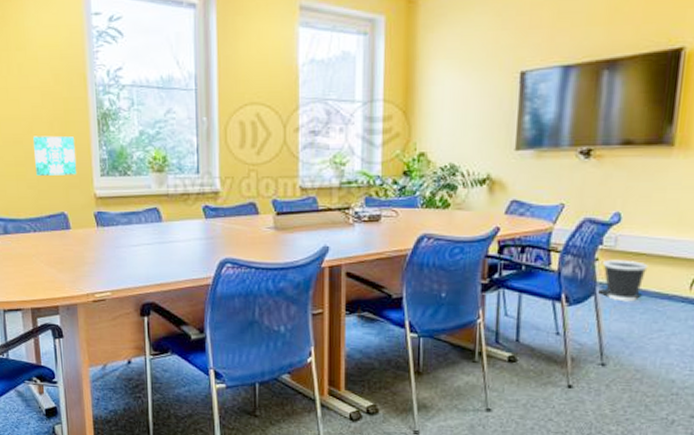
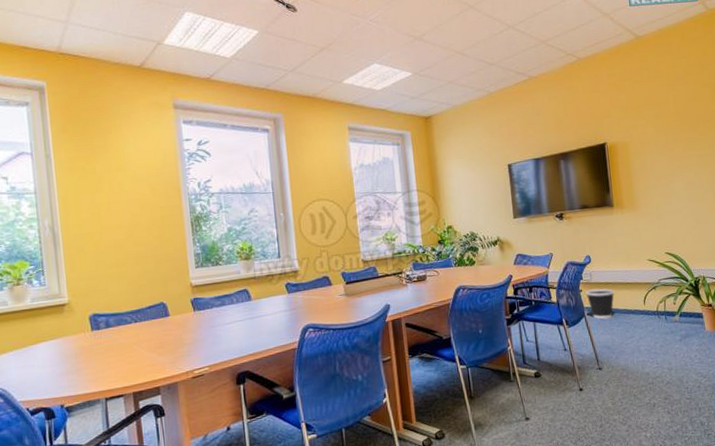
wall art: present [33,136,77,176] -> none [133,237,174,273]

